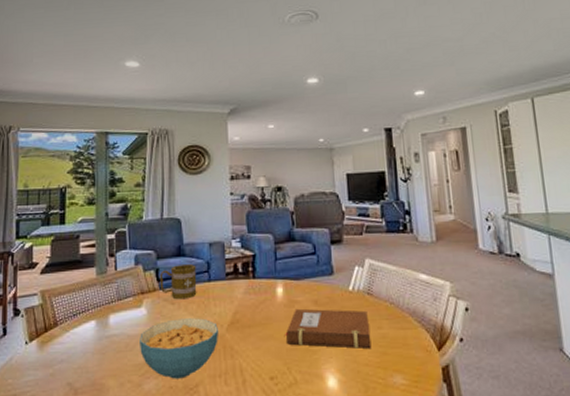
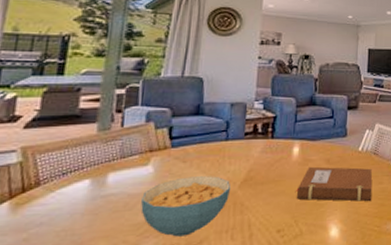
mug: present [159,264,197,300] -> none [172,123,215,158]

